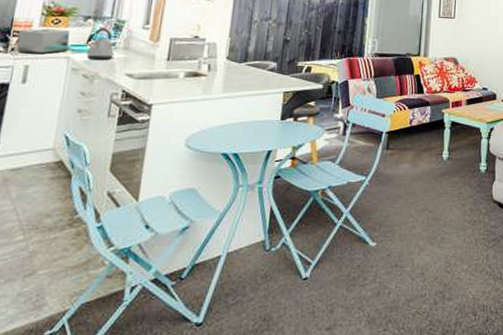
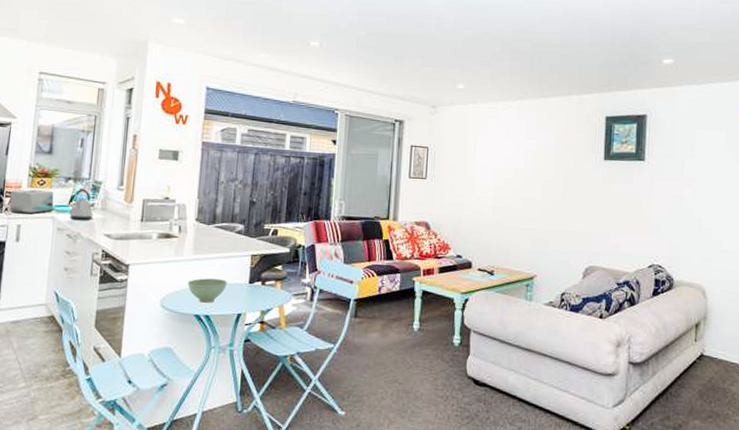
bowl: none [215,116,259,141] -> present [187,278,228,303]

